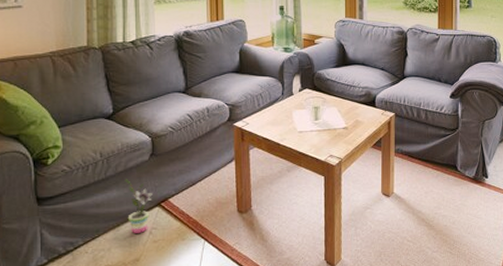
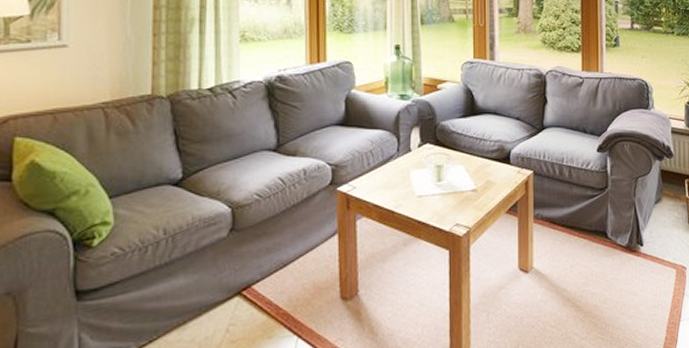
potted plant: present [125,179,152,233] -> none [195,262,231,332]

